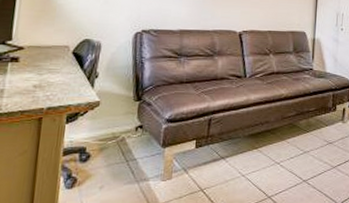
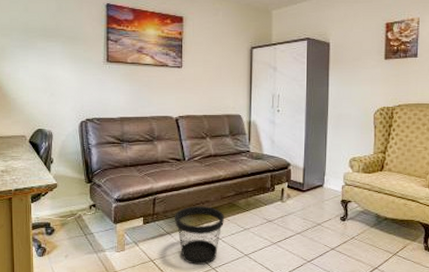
wastebasket: none [230,127,285,193] -> present [174,206,225,265]

